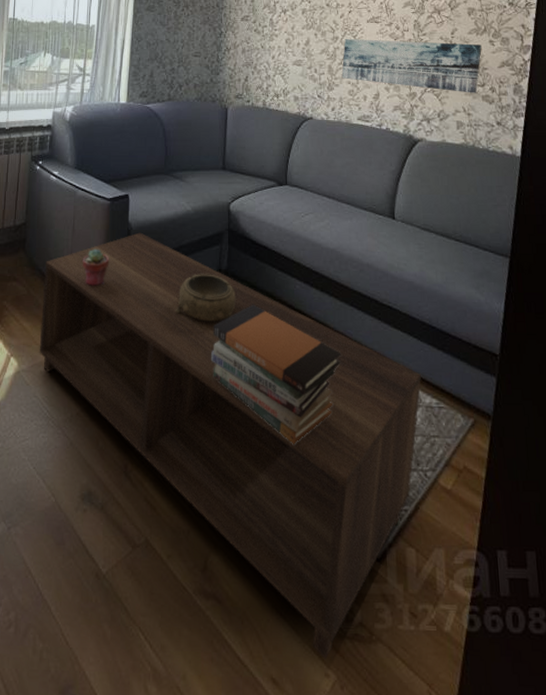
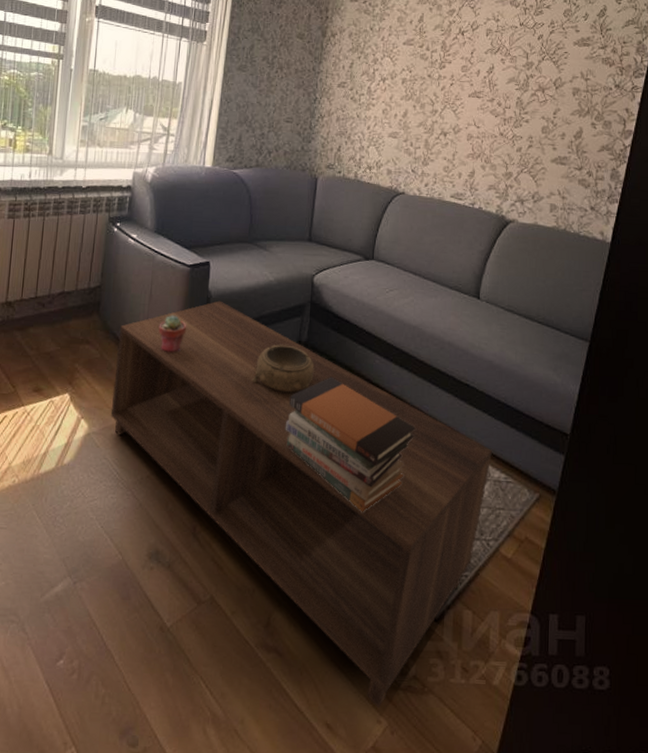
wall art: present [341,38,482,93] -> none [437,112,583,177]

